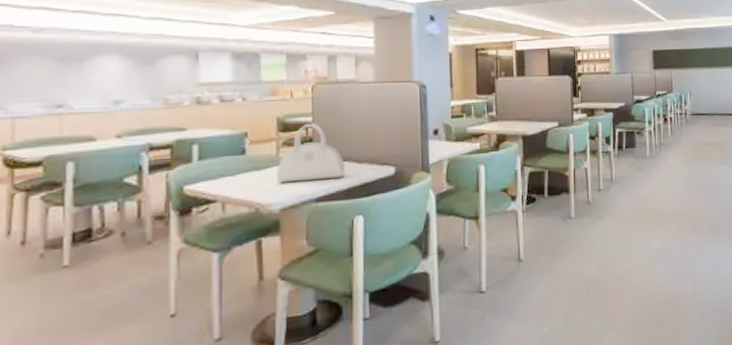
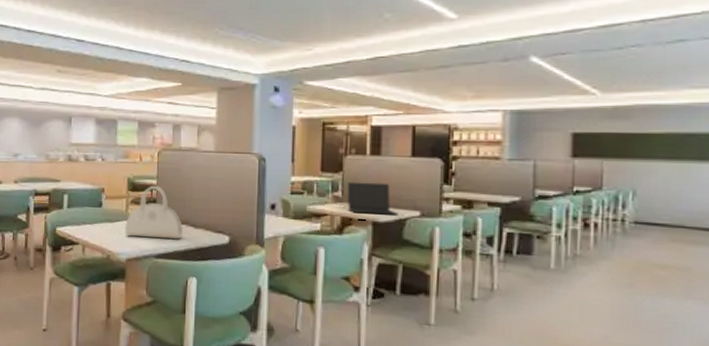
laptop: none [499,100,542,130] -> present [347,181,398,215]

